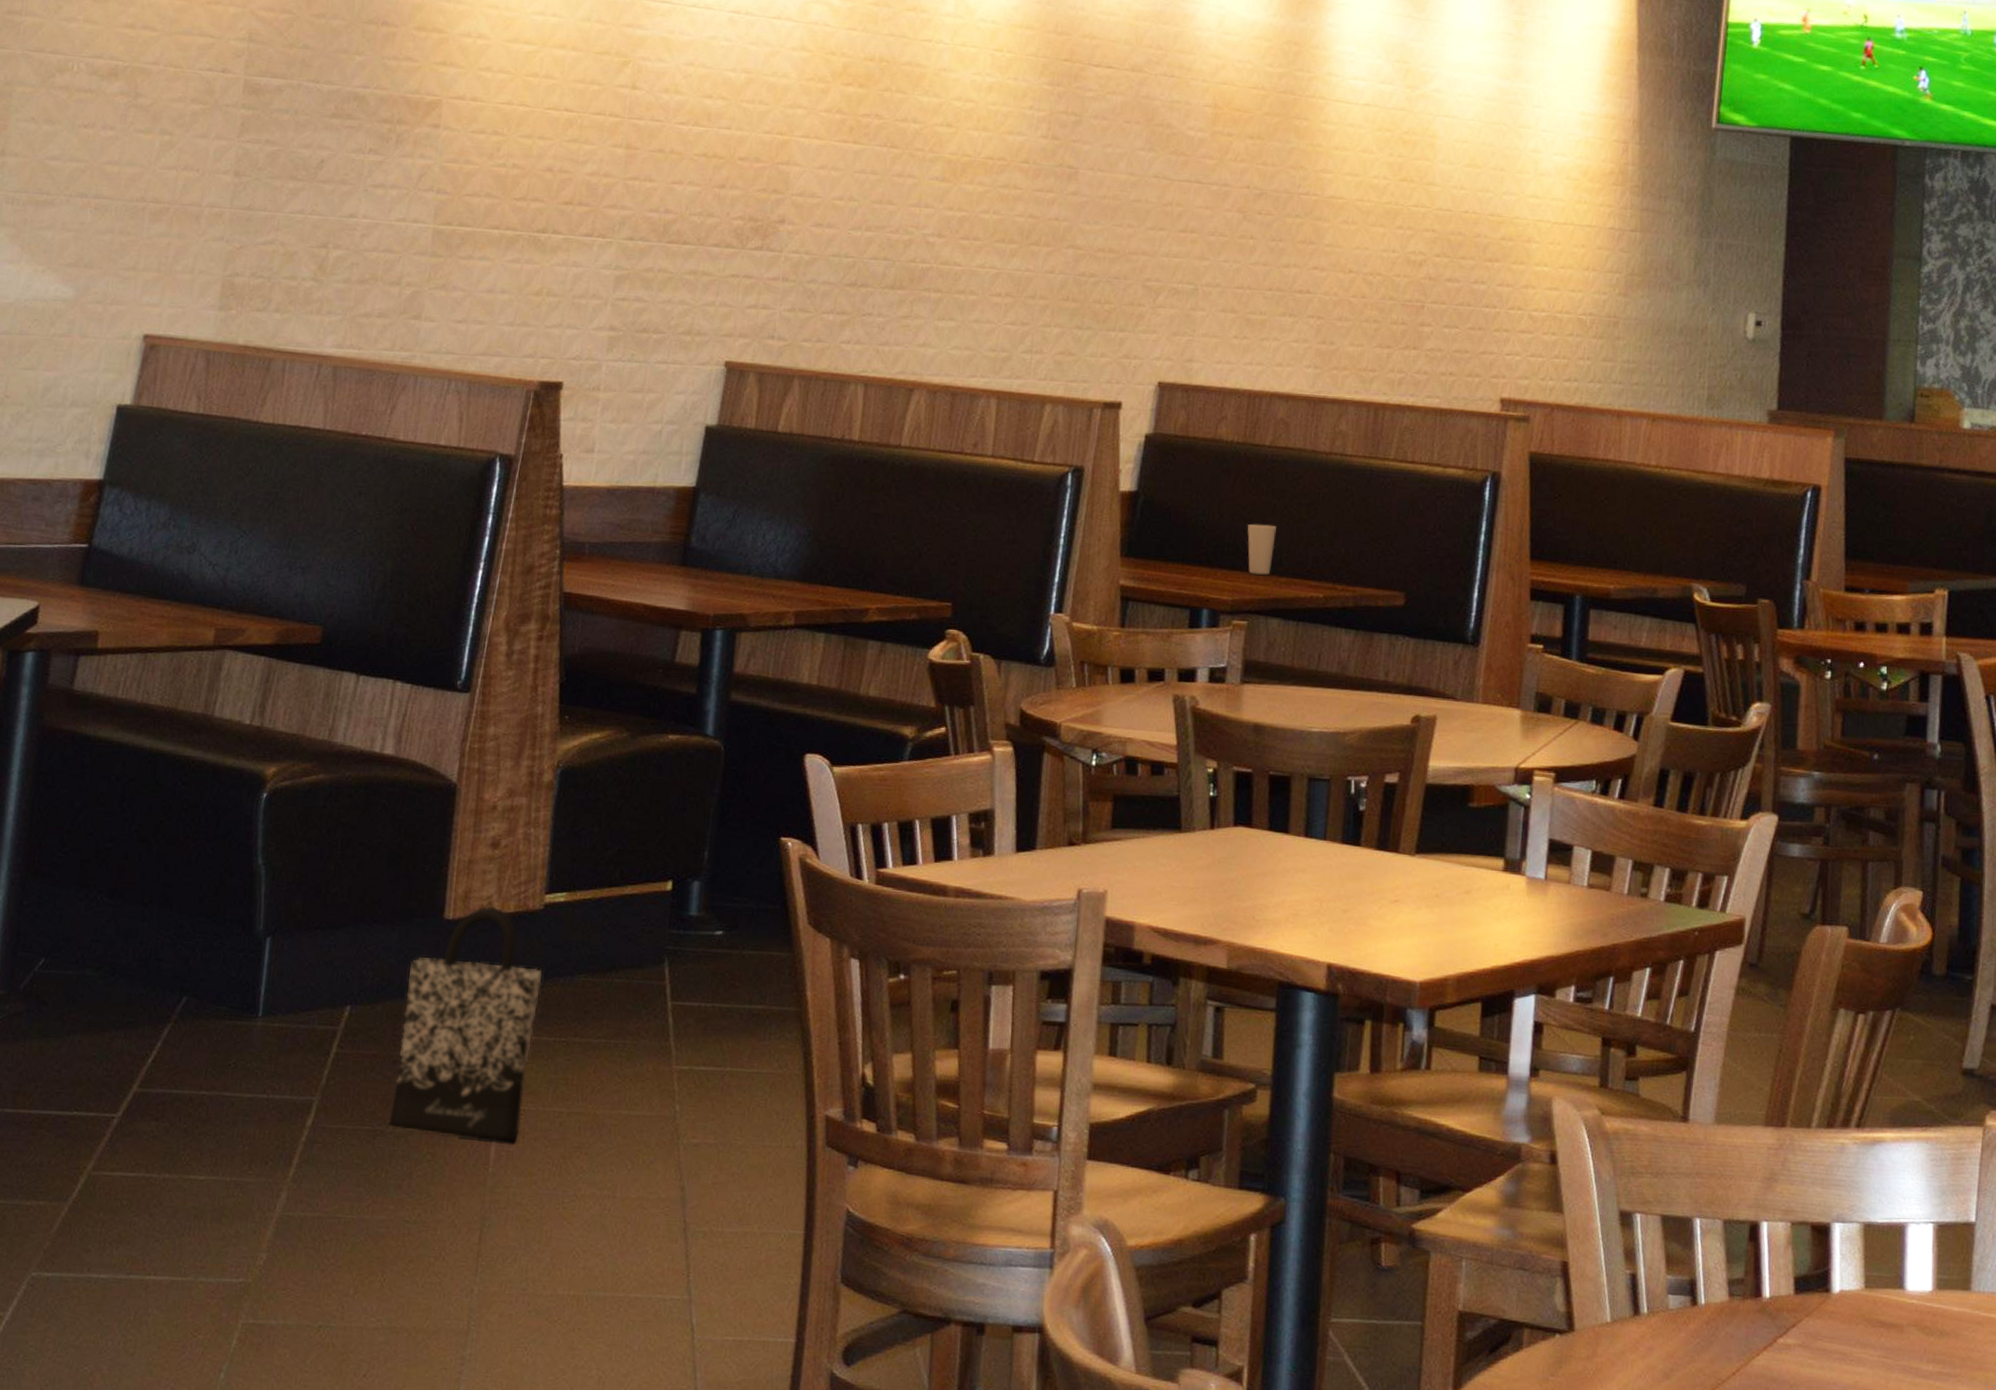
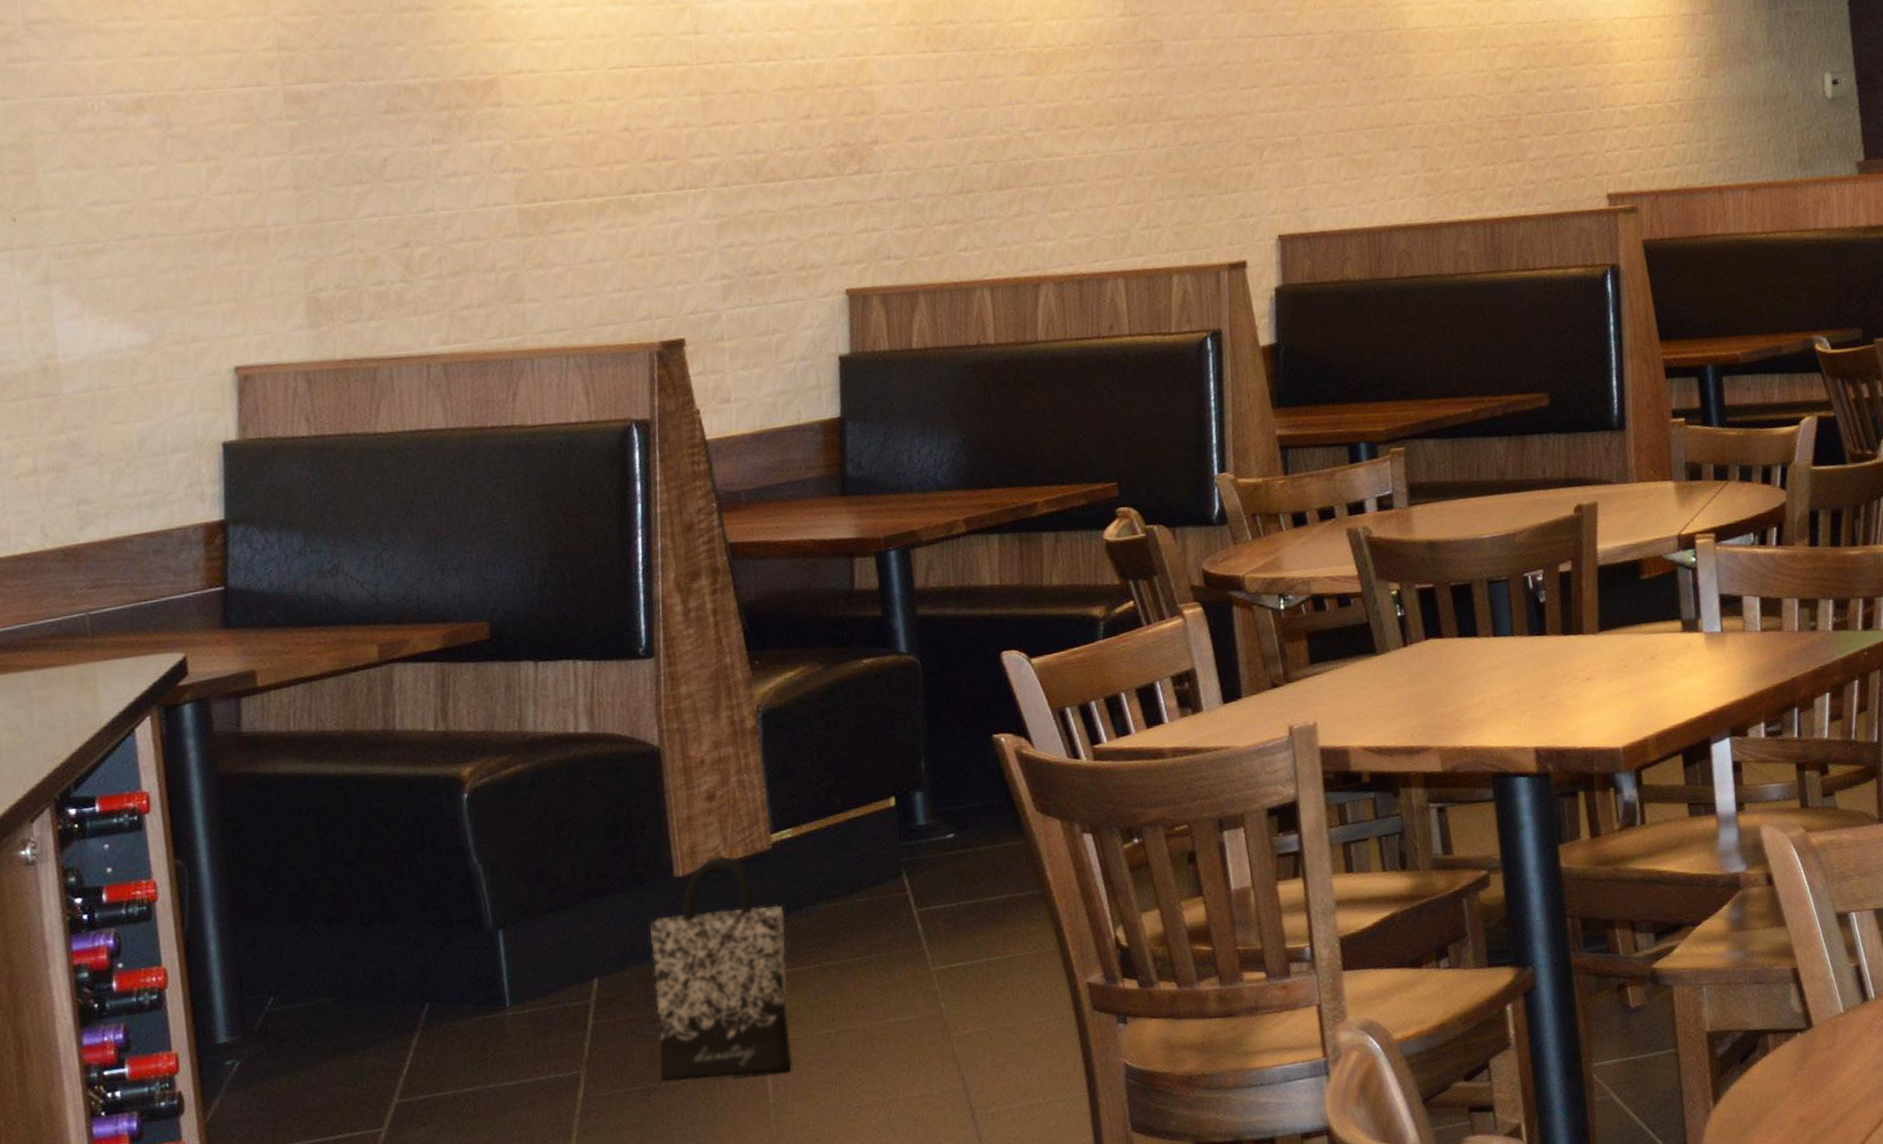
cup: present [1247,524,1276,575] -> none [1389,352,1418,402]

